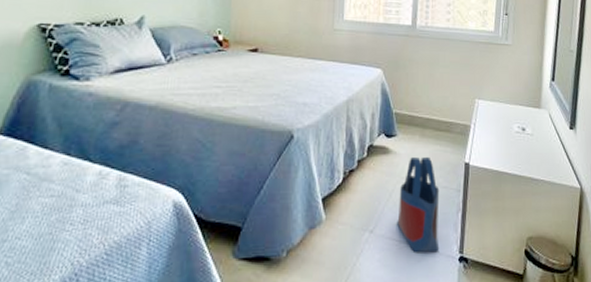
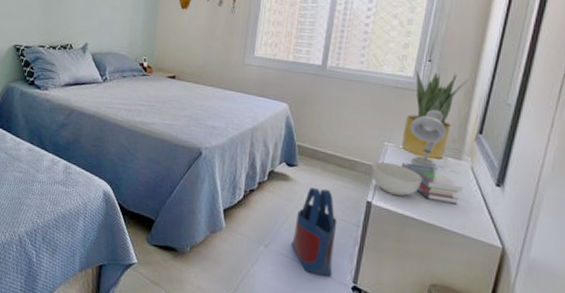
bowl: none [466,119,511,153] -> present [371,161,423,197]
planter: none [490,24,539,110] -> present [401,70,469,159]
books: none [491,118,545,153] -> present [401,163,464,205]
desk lamp: none [496,61,526,121] -> present [410,109,446,170]

